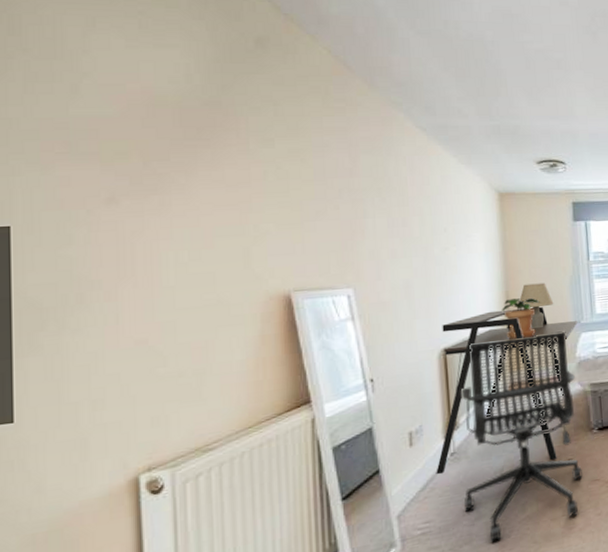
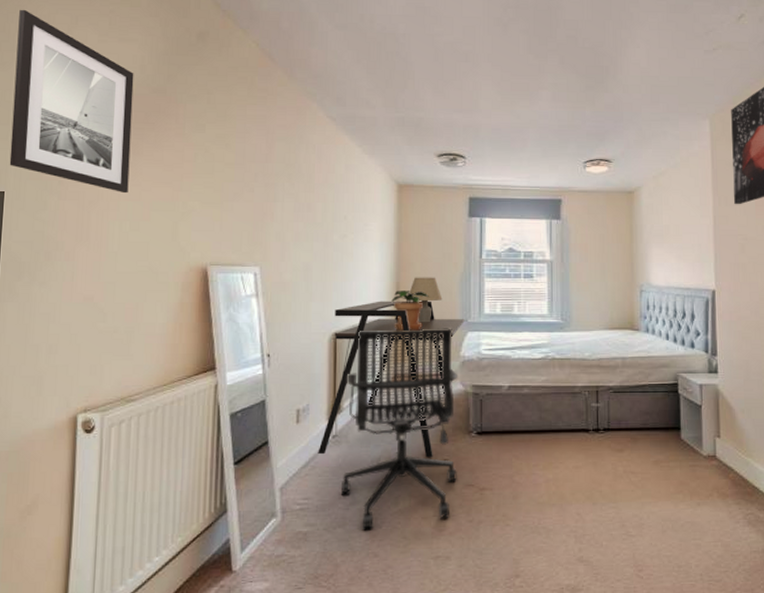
wall art: none [10,8,183,220] -> present [9,9,134,194]

